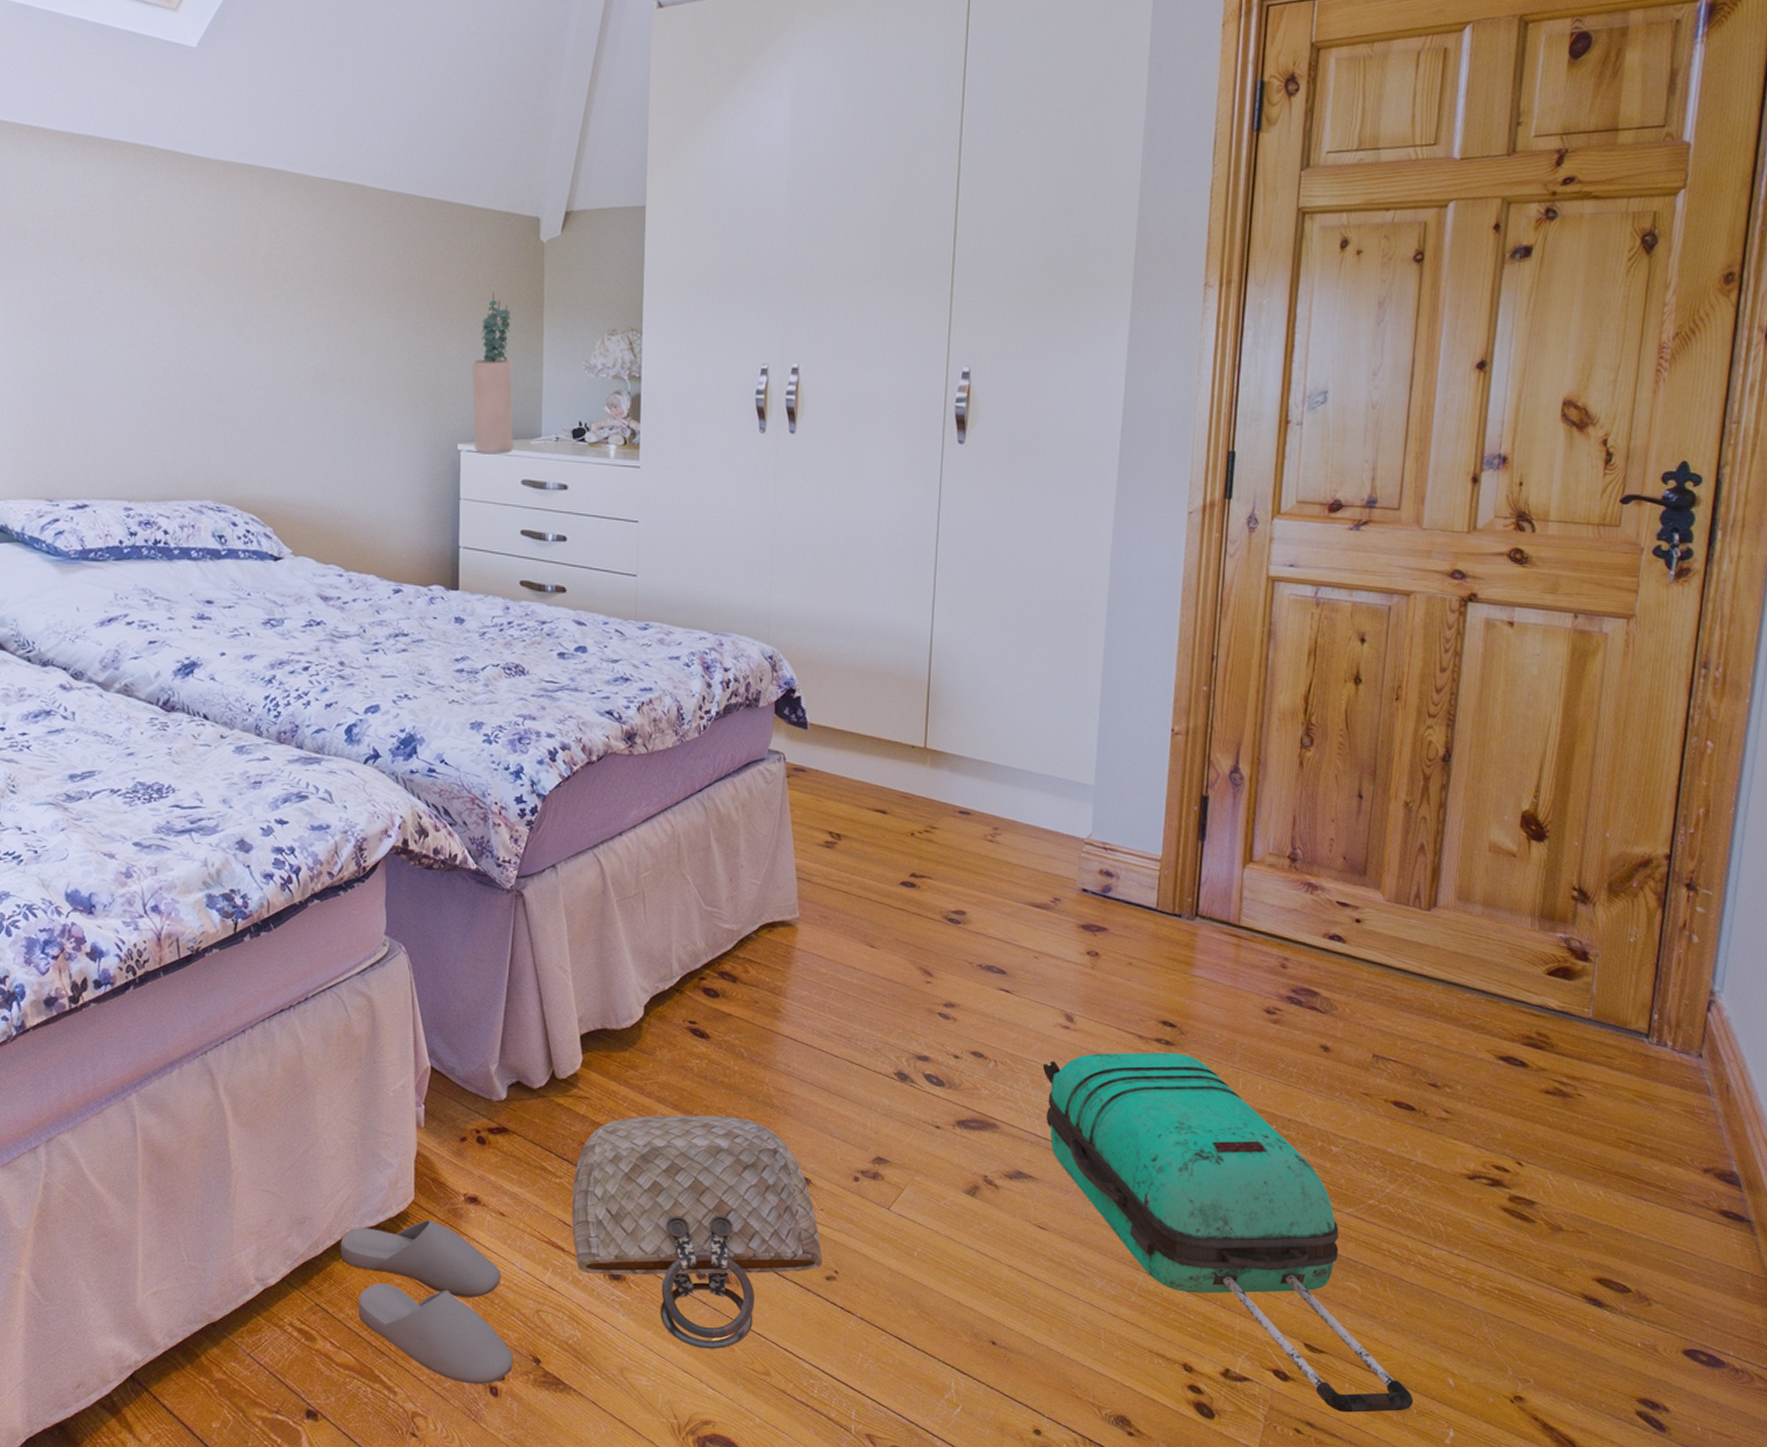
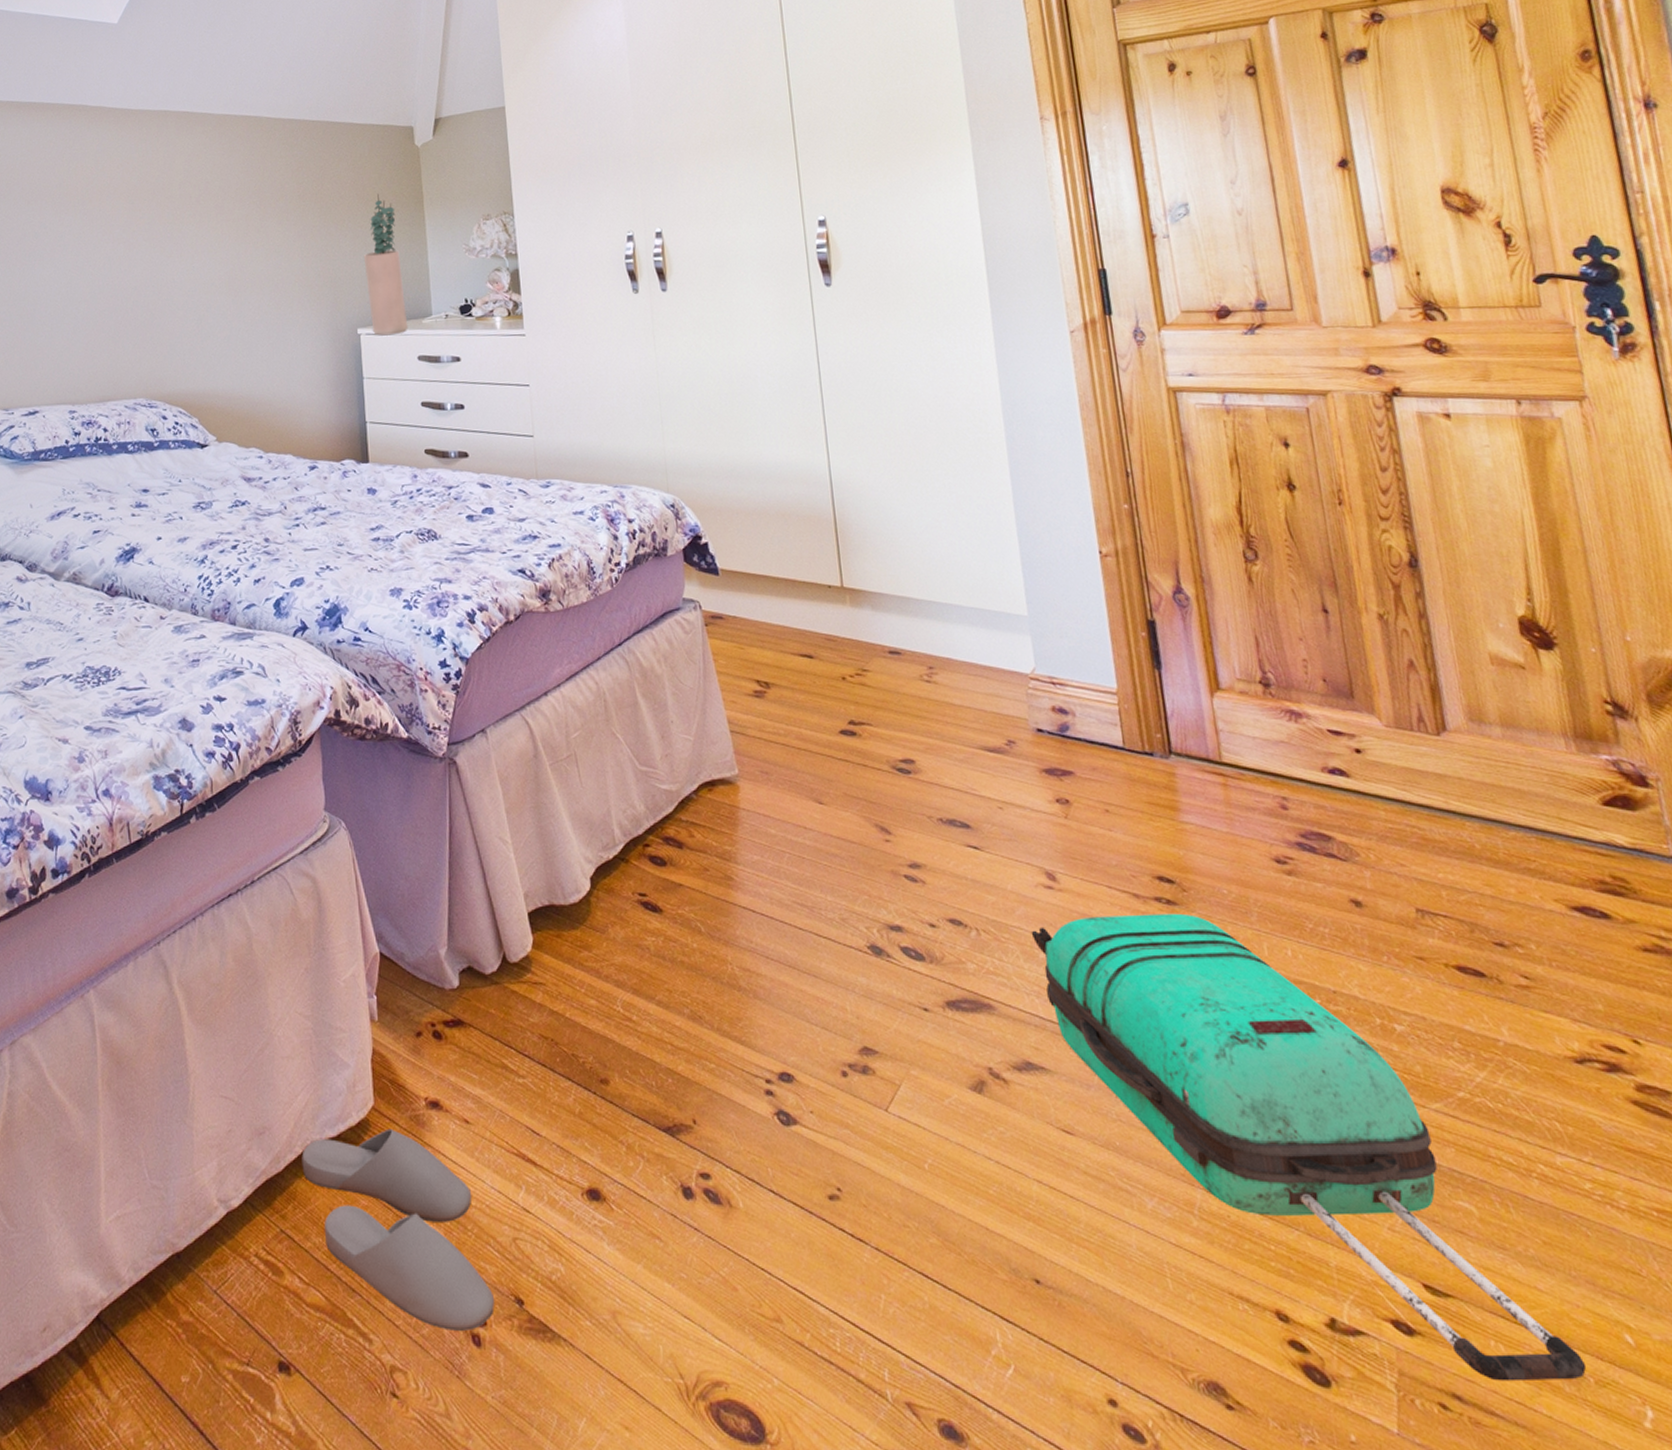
handbag: present [572,1115,822,1349] -> none [537,1000,822,1288]

